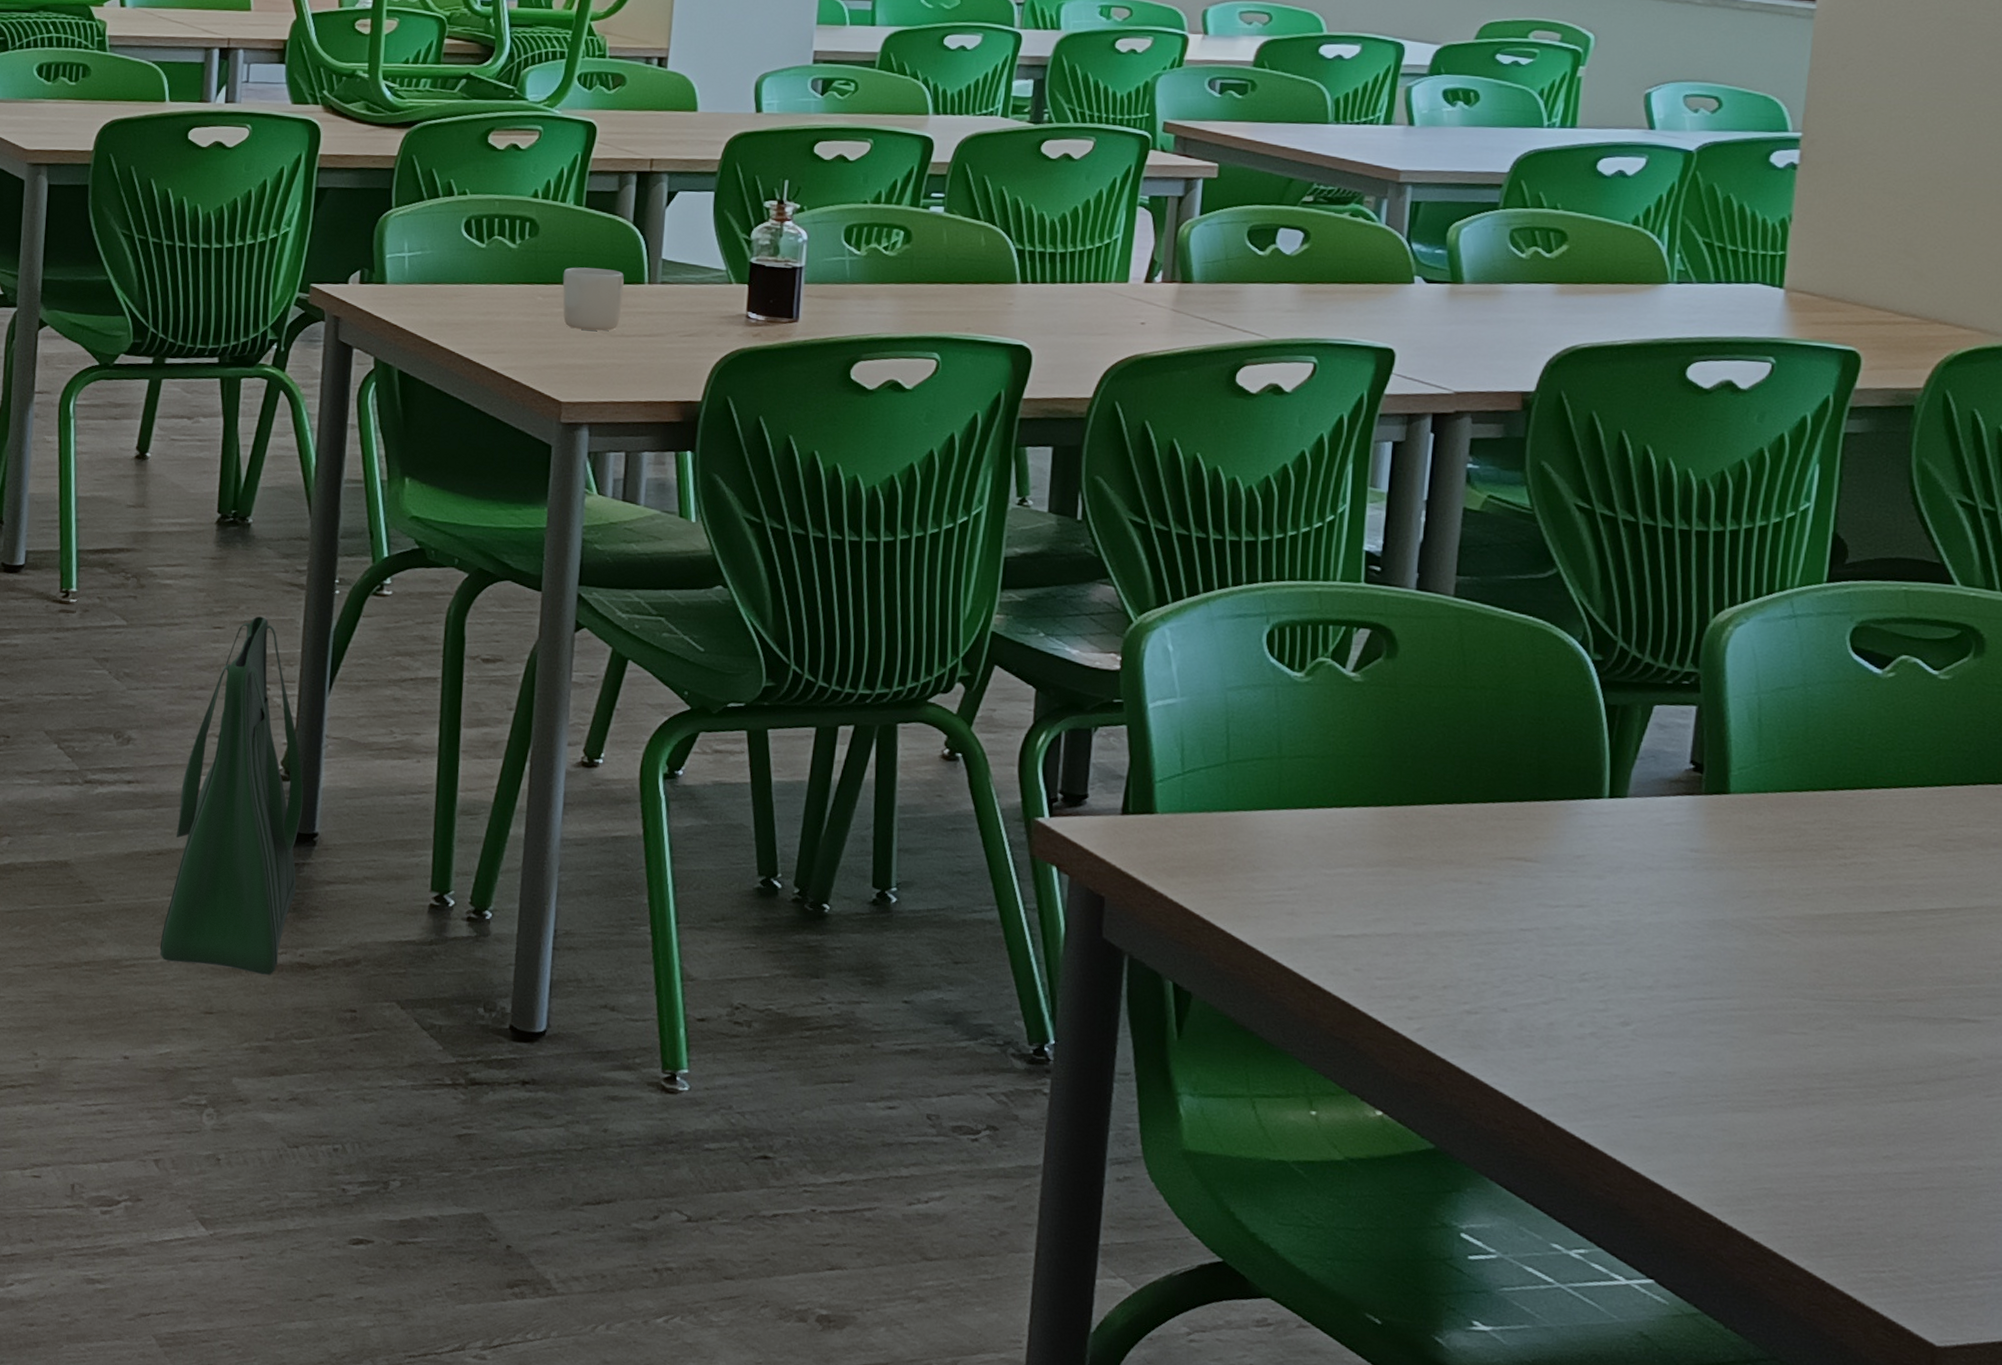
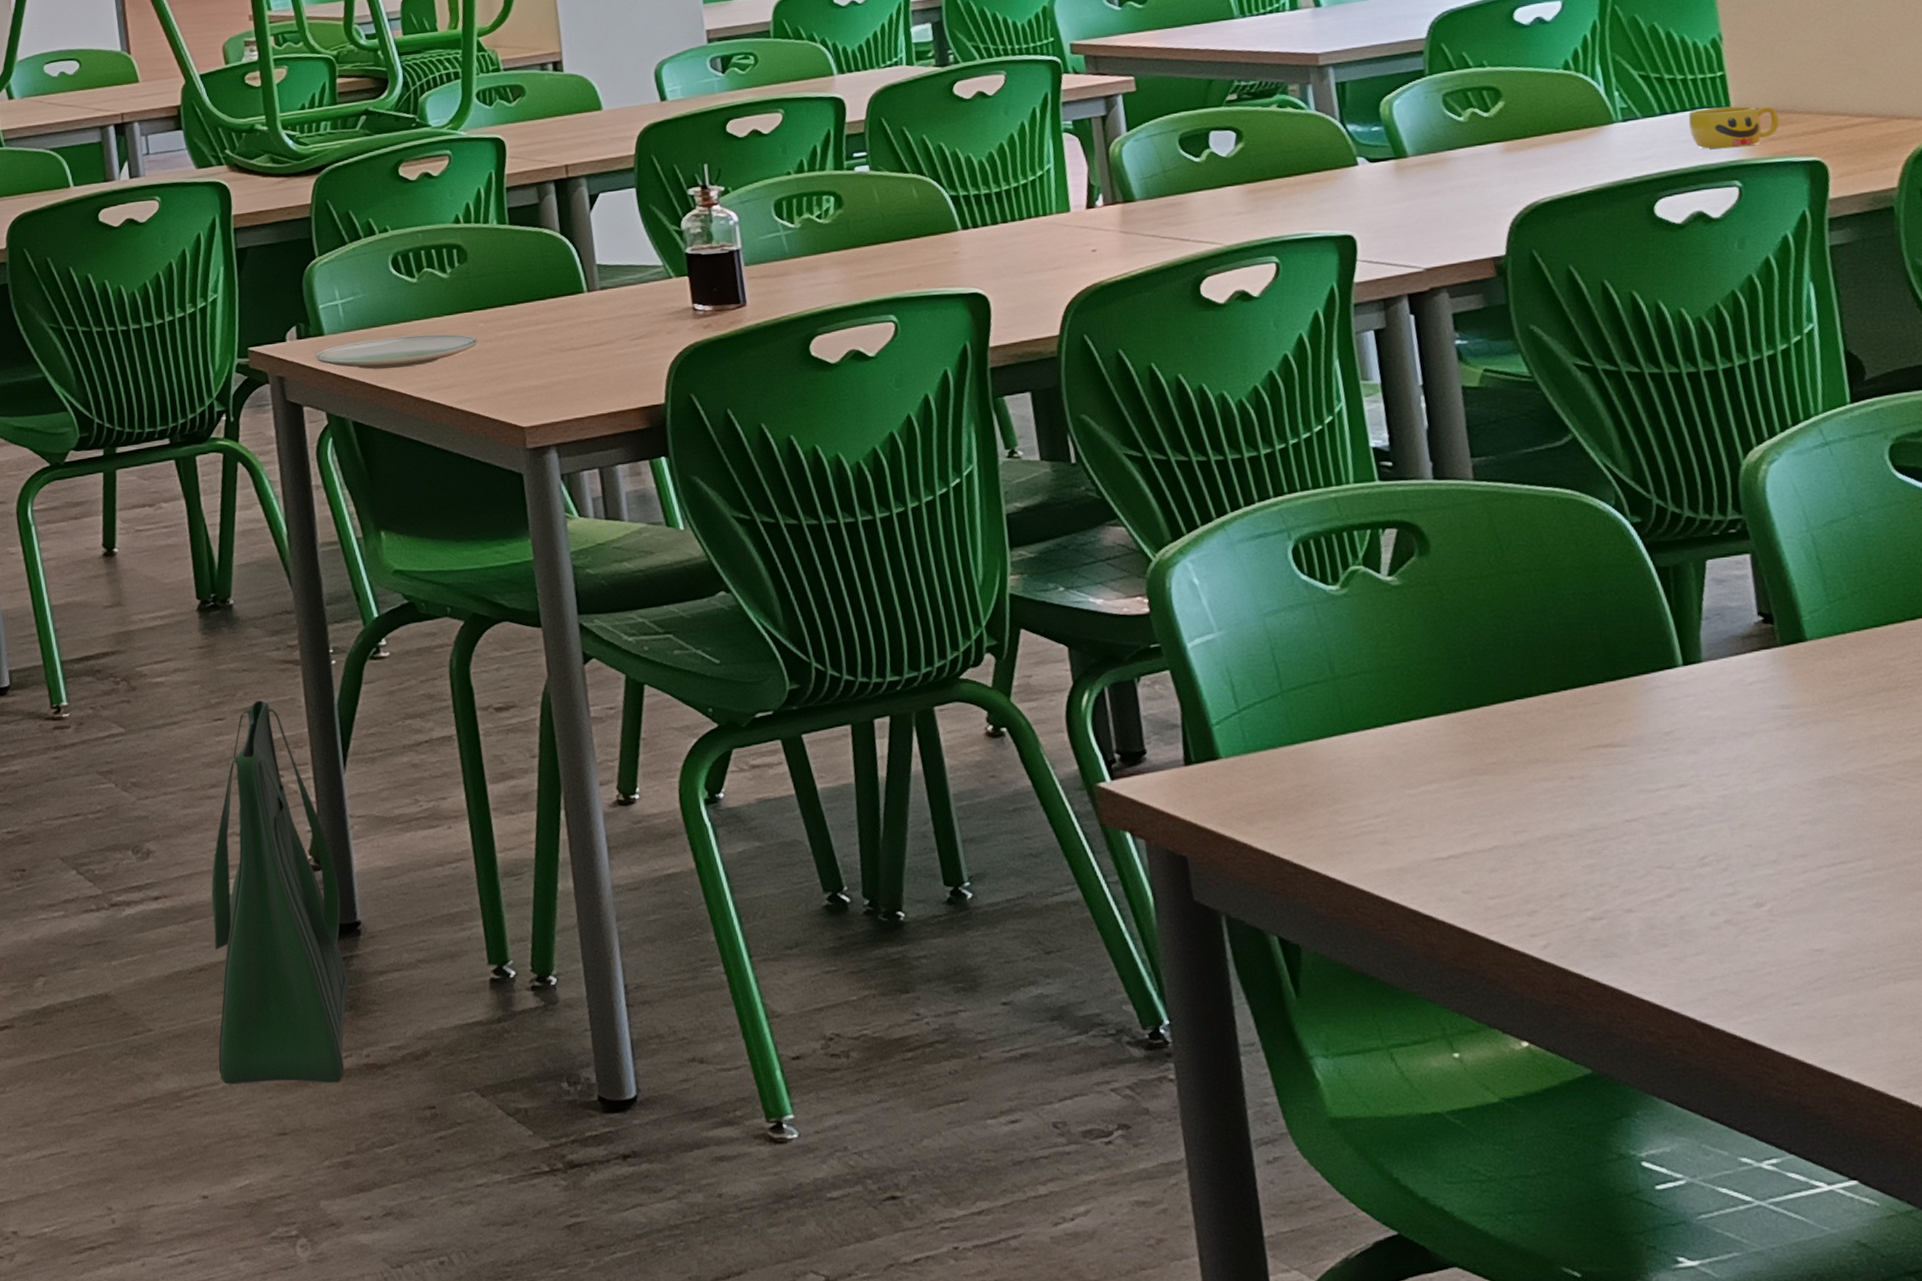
plate: none [373,295,534,328] -> present [315,334,479,370]
cup: present [562,267,624,331] -> none [499,283,567,350]
cup: none [1738,283,1827,327] -> present [1688,105,1780,149]

